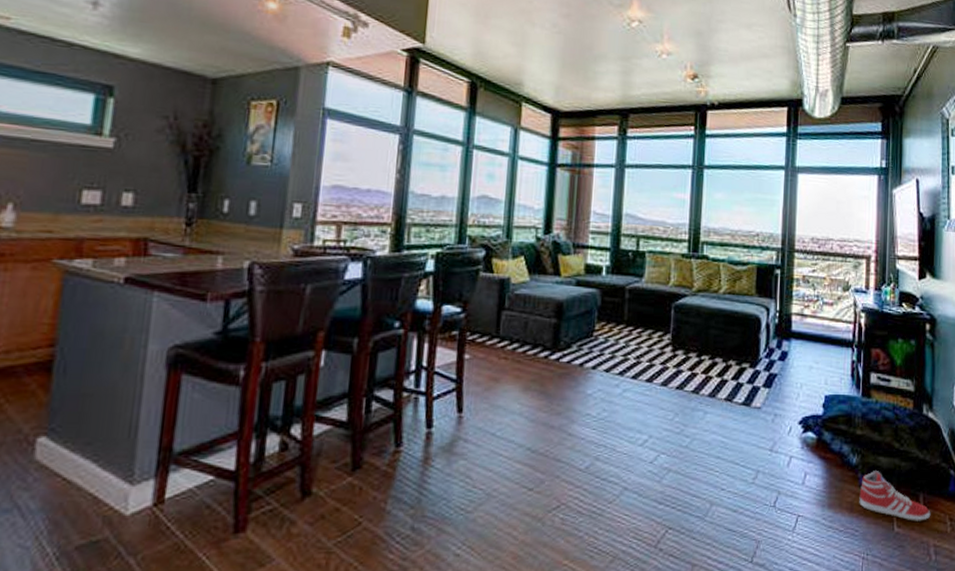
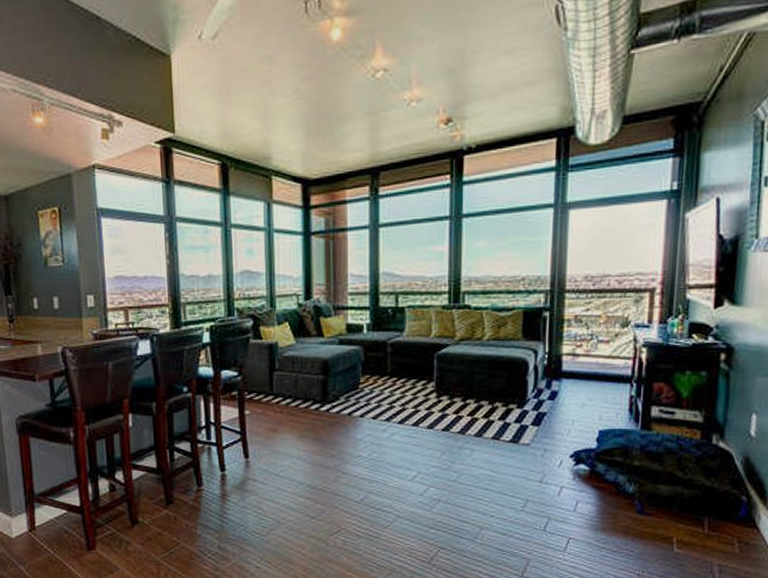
sneaker: present [859,471,931,521] -> none [635,498,717,543]

